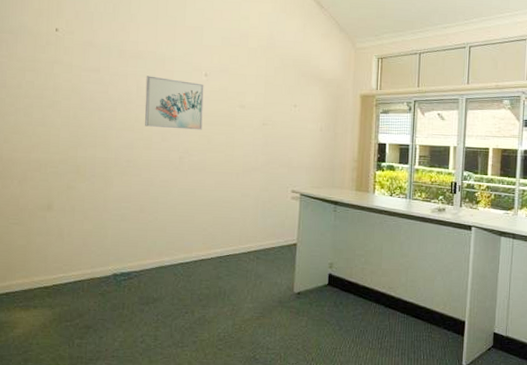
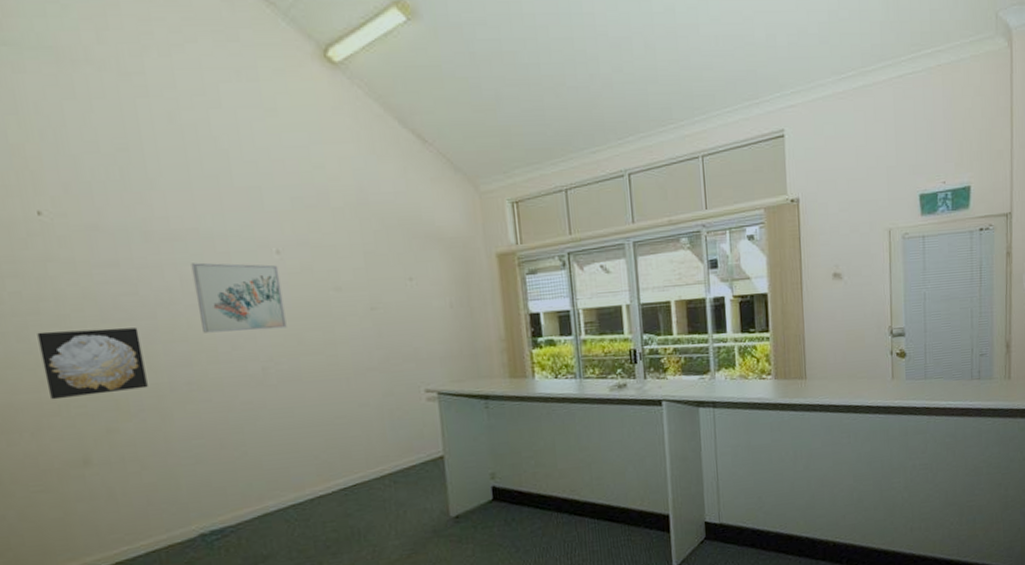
wall art: none [36,111,103,160] -> present [37,327,148,400]

